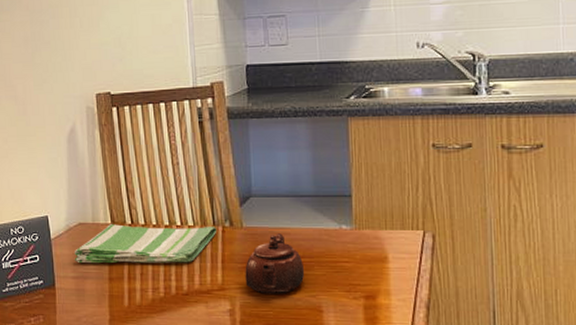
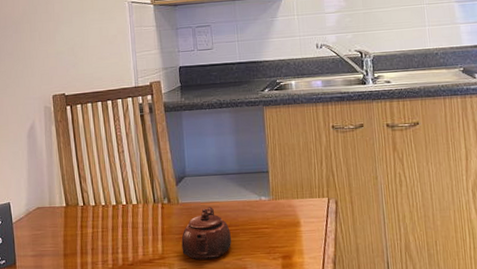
dish towel: present [74,224,217,264] -> none [33,204,157,243]

